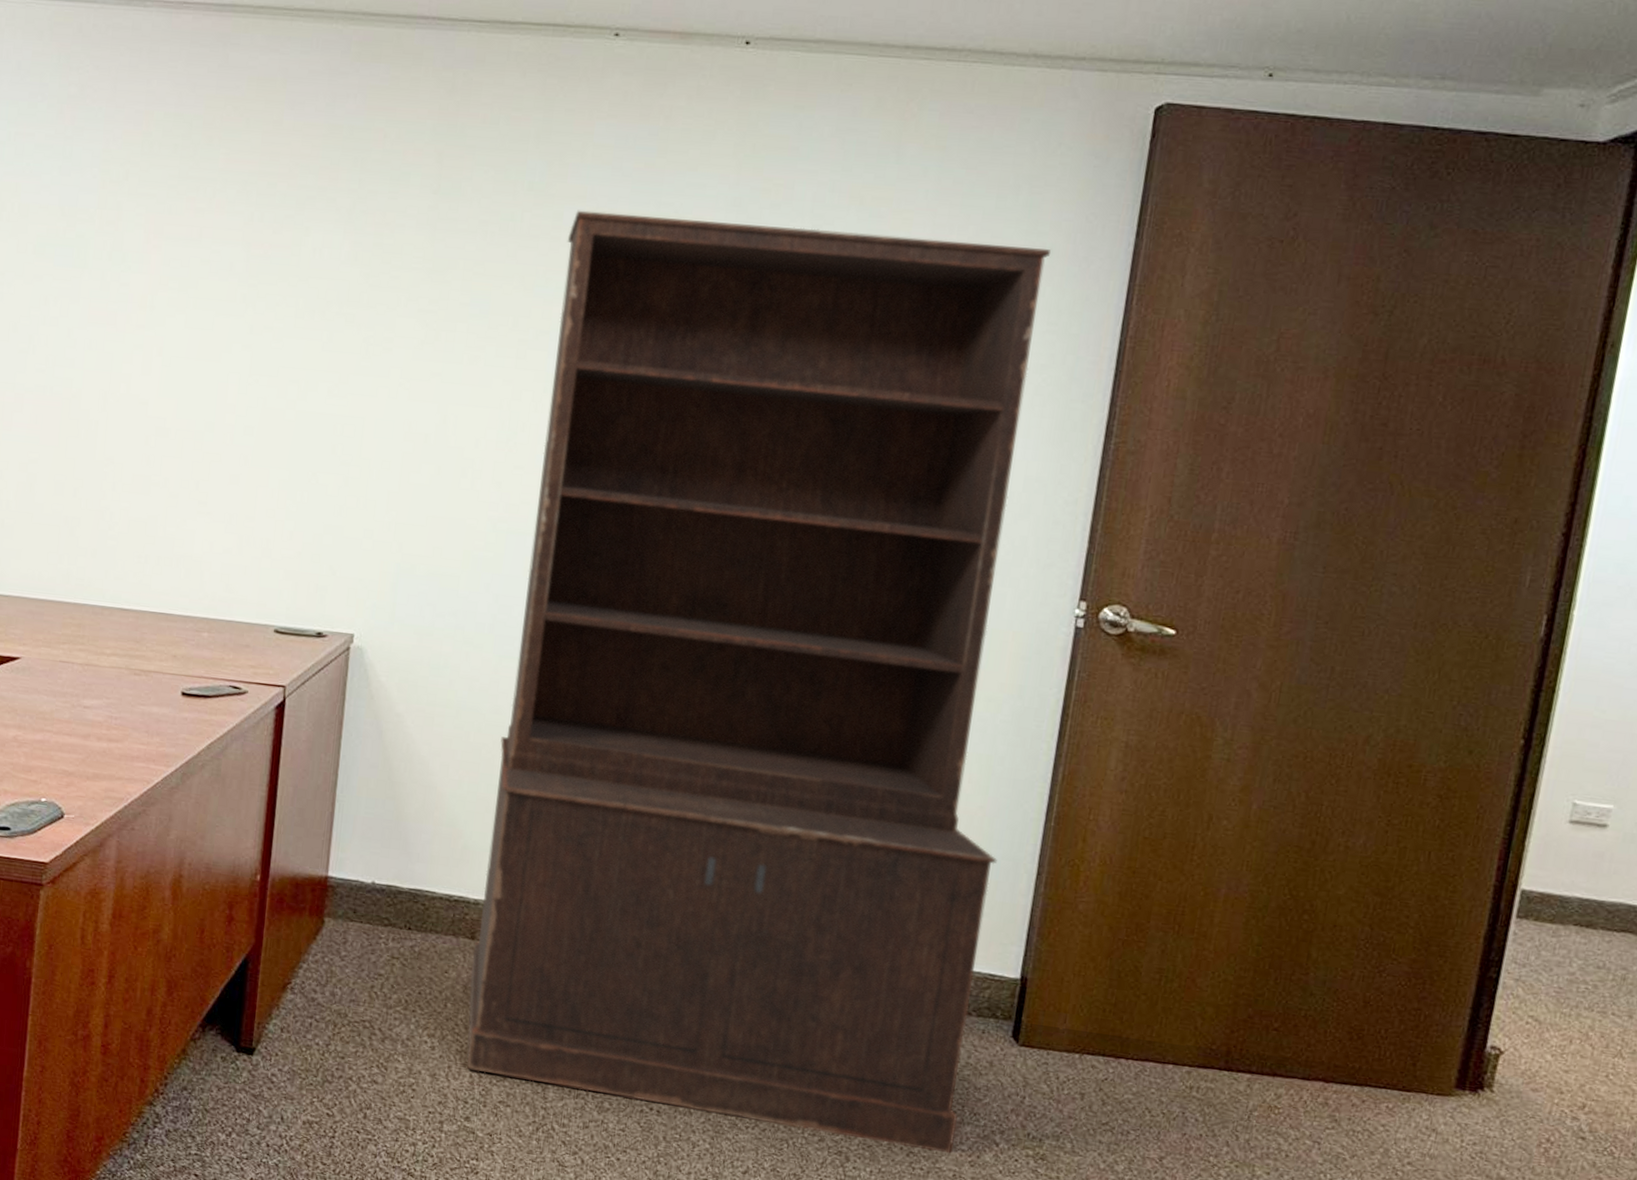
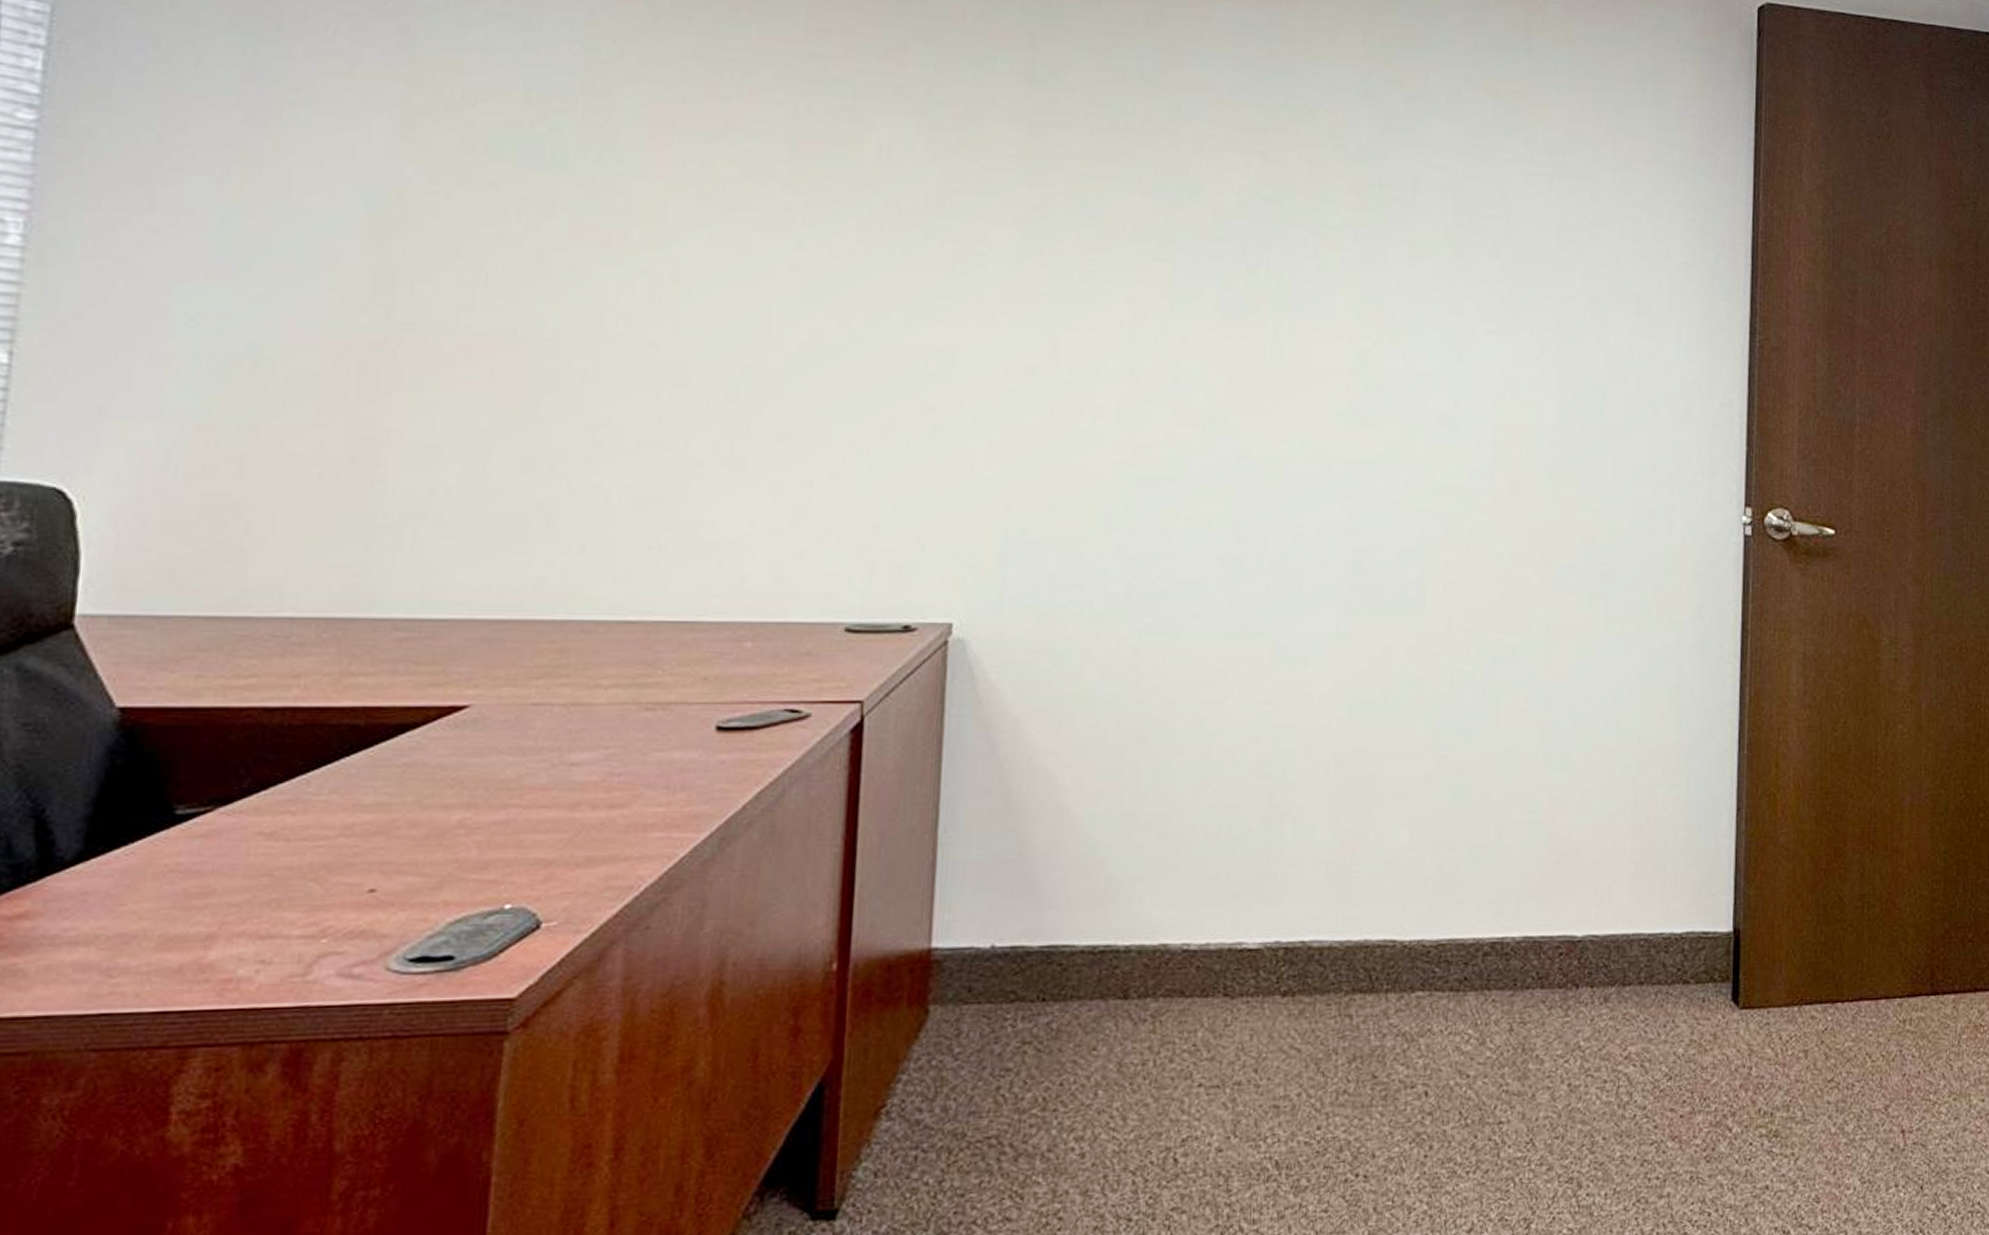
bookcase: present [466,210,1050,1153] -> none [1125,102,1697,1175]

